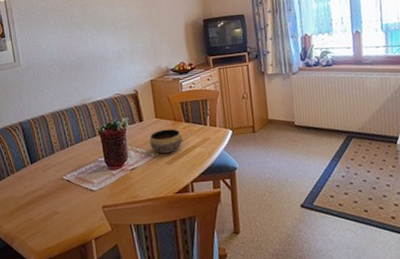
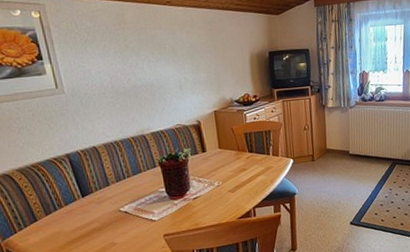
bowl: present [149,128,183,154] -> none [212,158,246,182]

